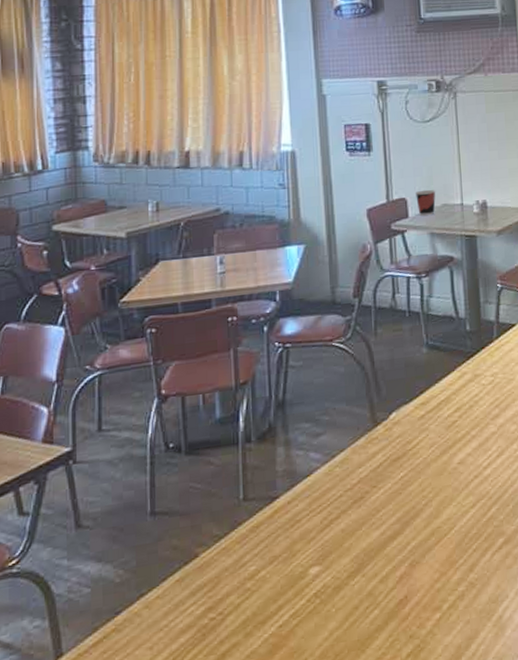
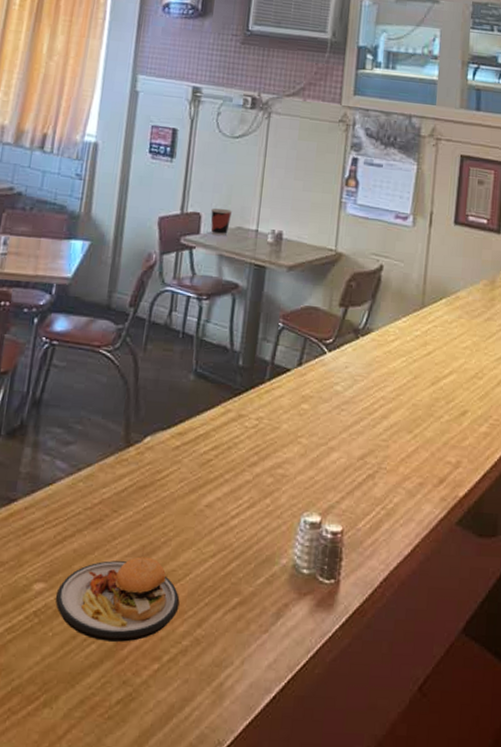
burger: none [332,511,450,605] -> present [55,545,180,642]

